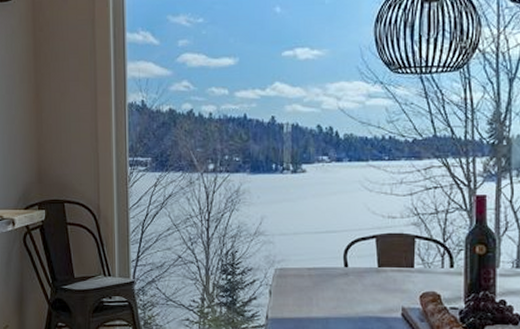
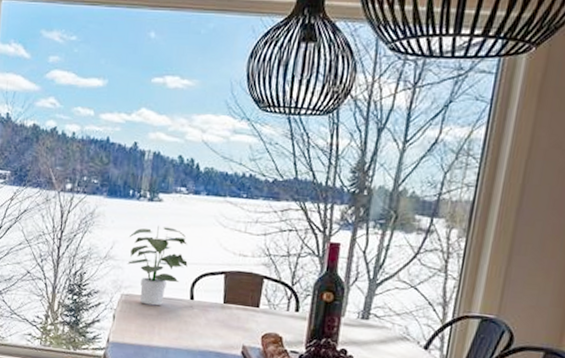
potted plant: none [276,197,338,277] -> present [127,226,188,306]

